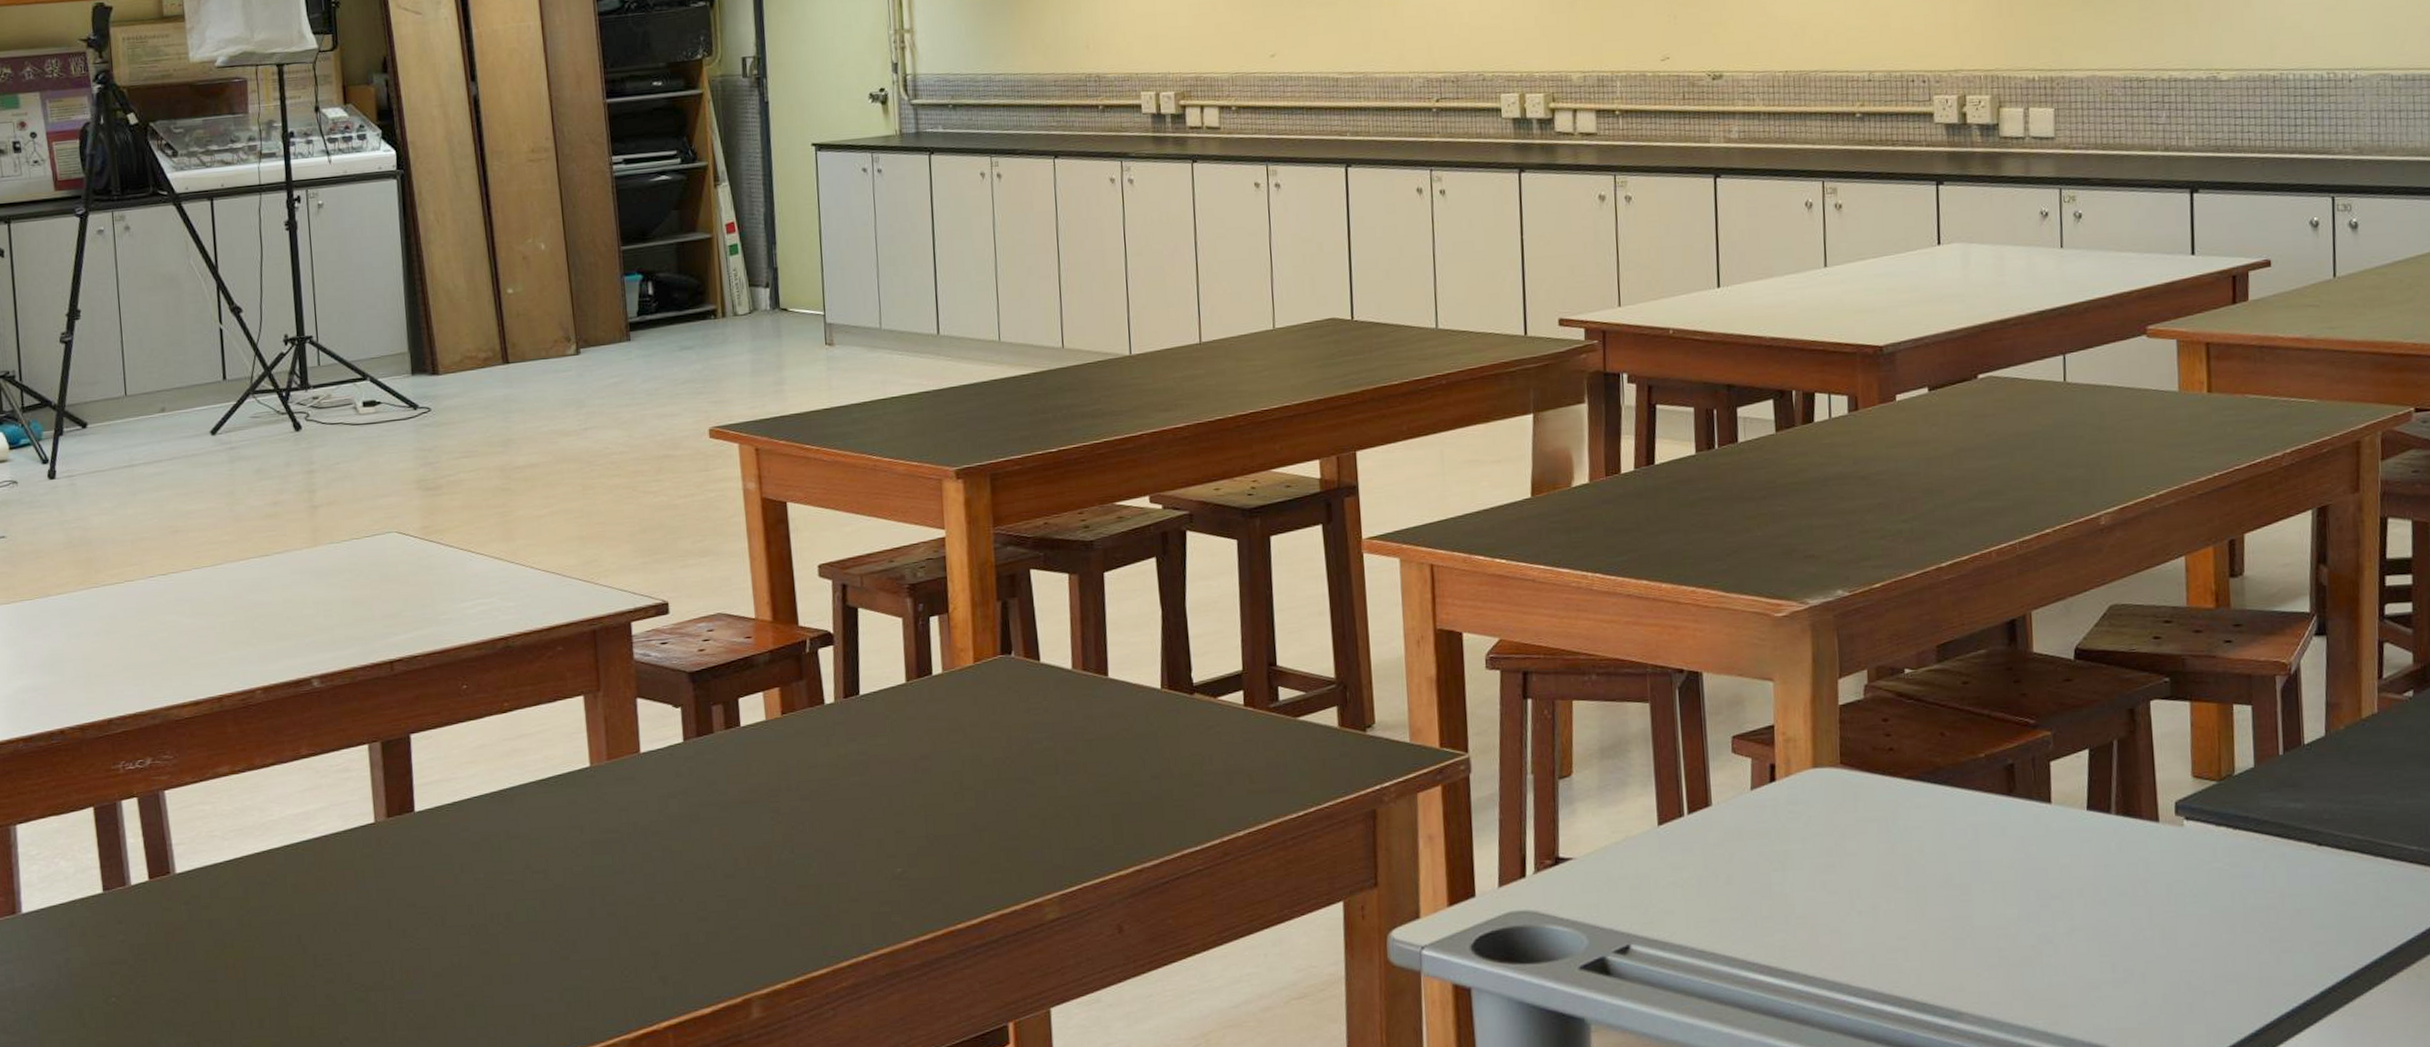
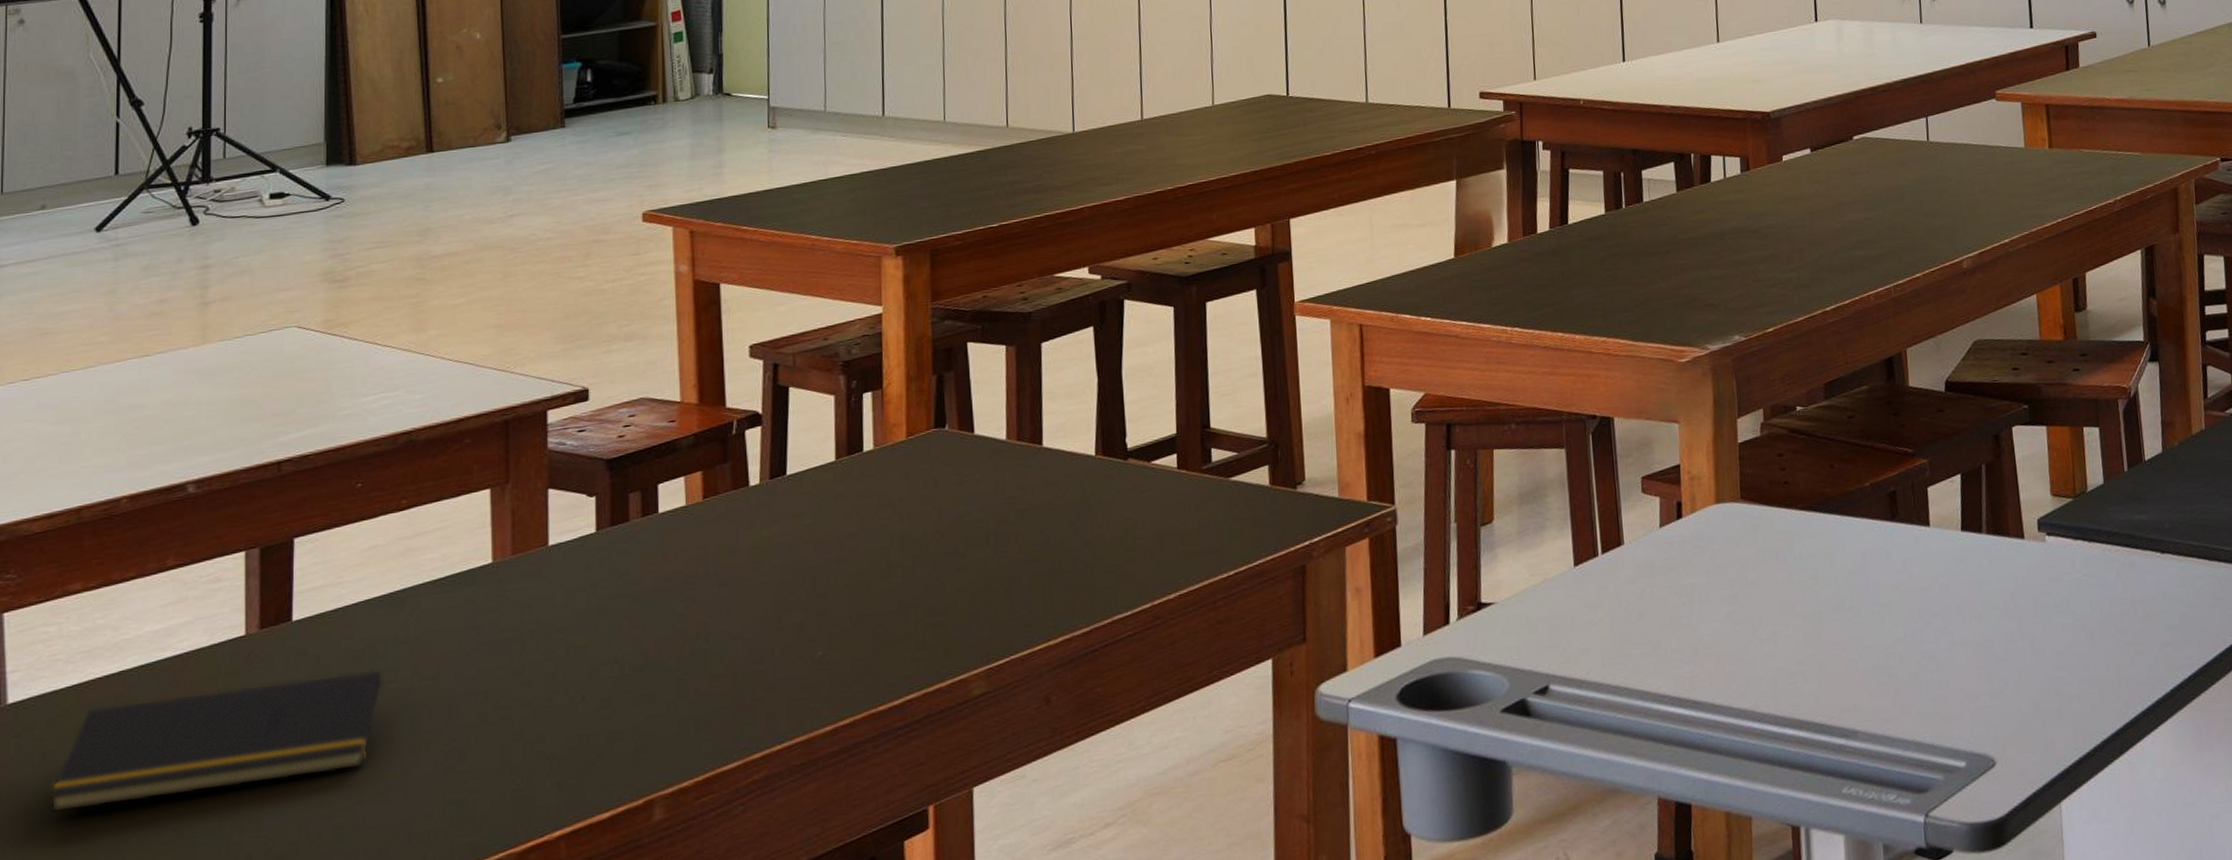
notepad: none [219,862,500,974] -> present [49,670,383,813]

